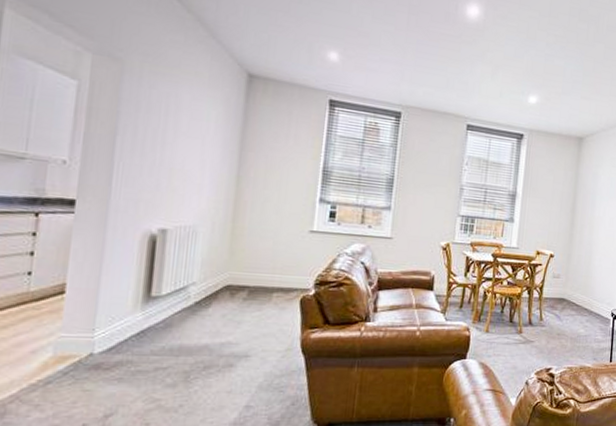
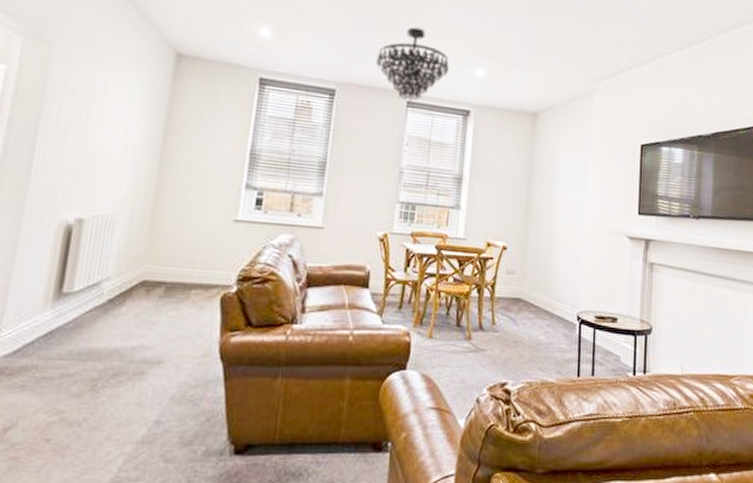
chandelier: none [439,55,505,125] -> present [376,27,449,101]

